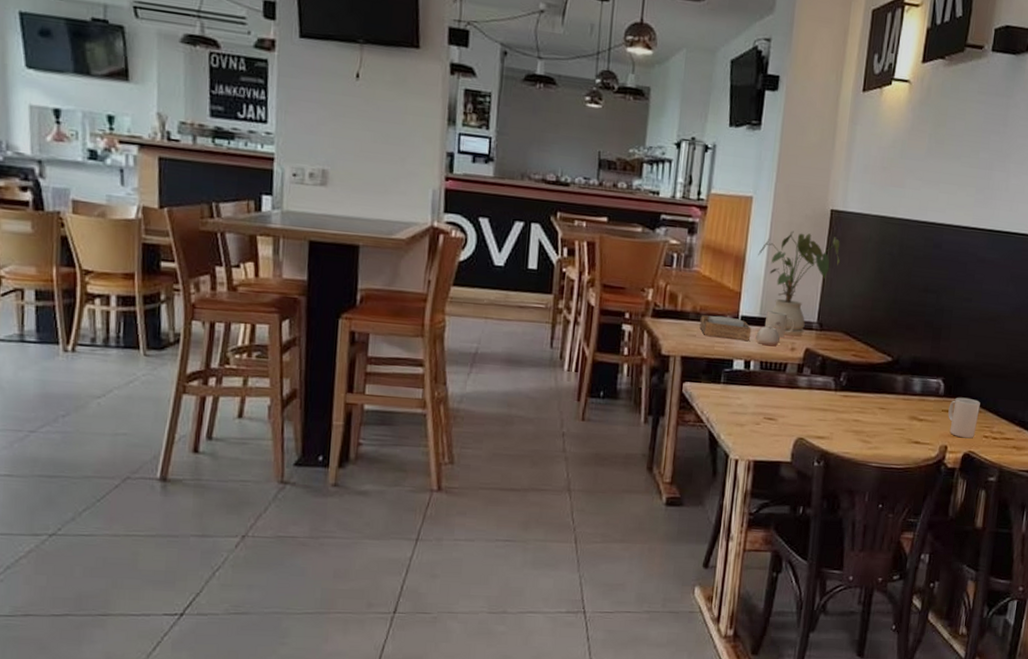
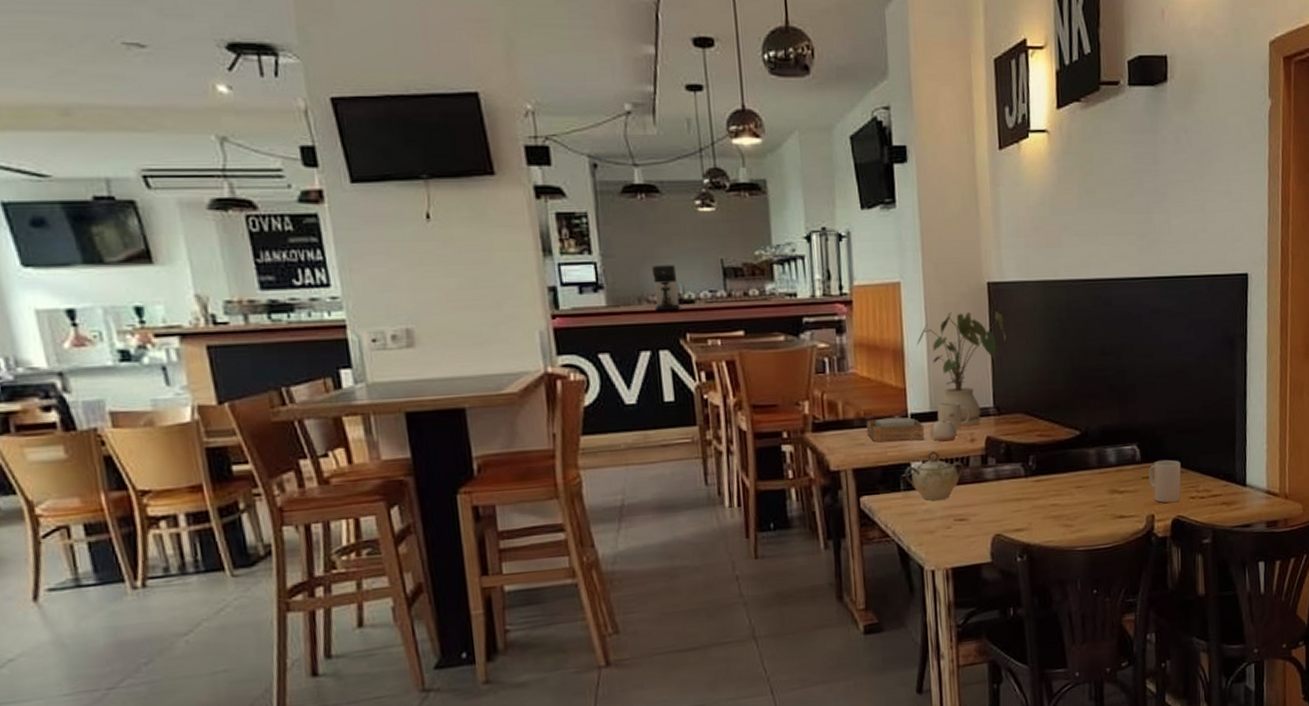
coffee maker: none [535,148,559,191] -> present [652,265,680,312]
sugar bowl: none [726,352,782,398] -> present [904,450,965,501]

